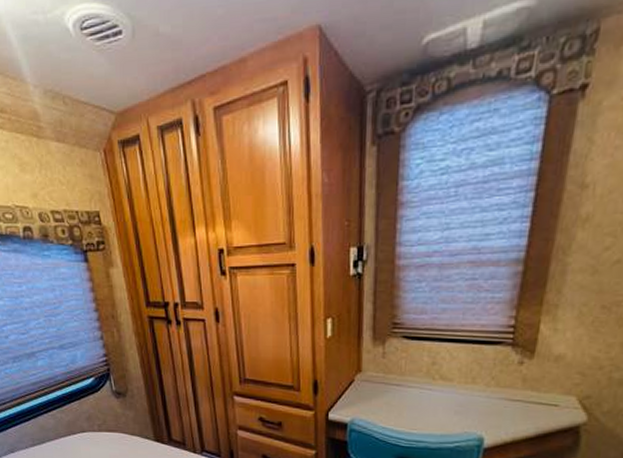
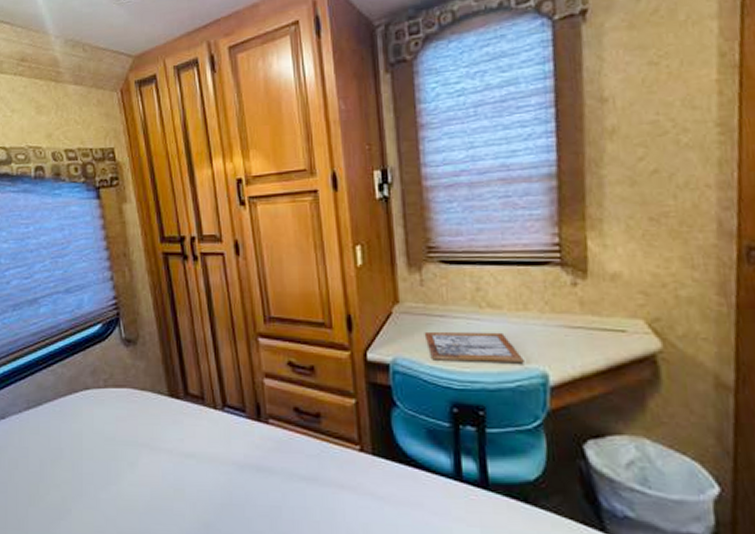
picture frame: none [381,397,465,427] -> present [424,331,524,362]

